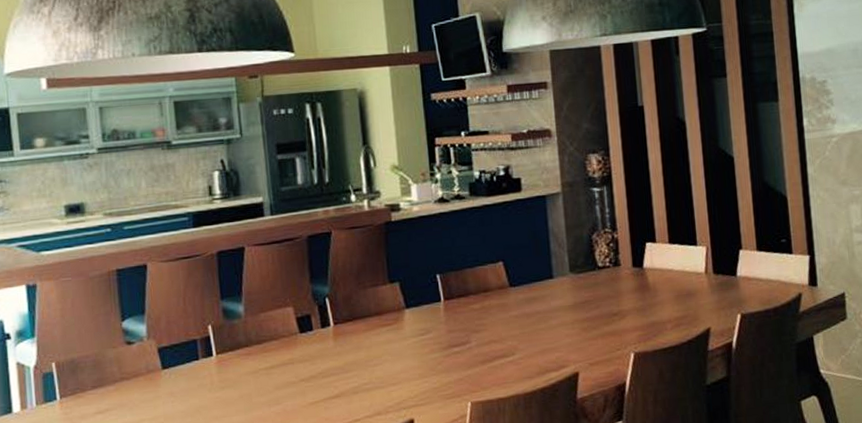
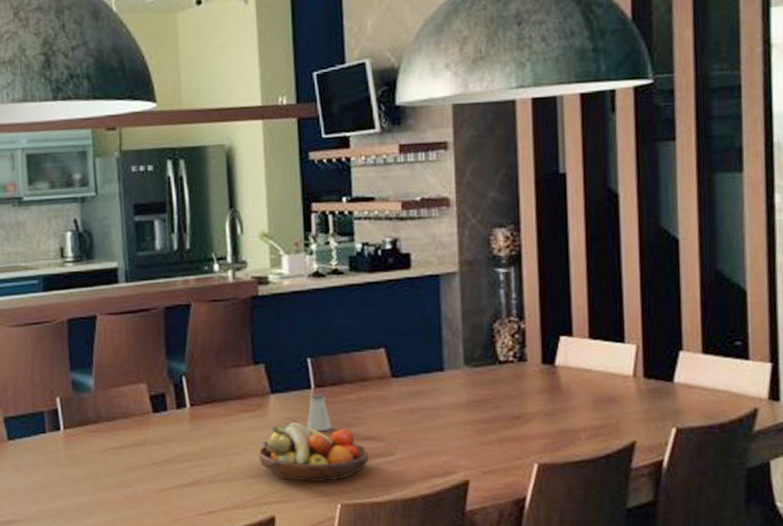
fruit bowl: none [396,332,493,385] -> present [258,422,369,482]
saltshaker: none [438,305,461,340] -> present [306,394,332,432]

